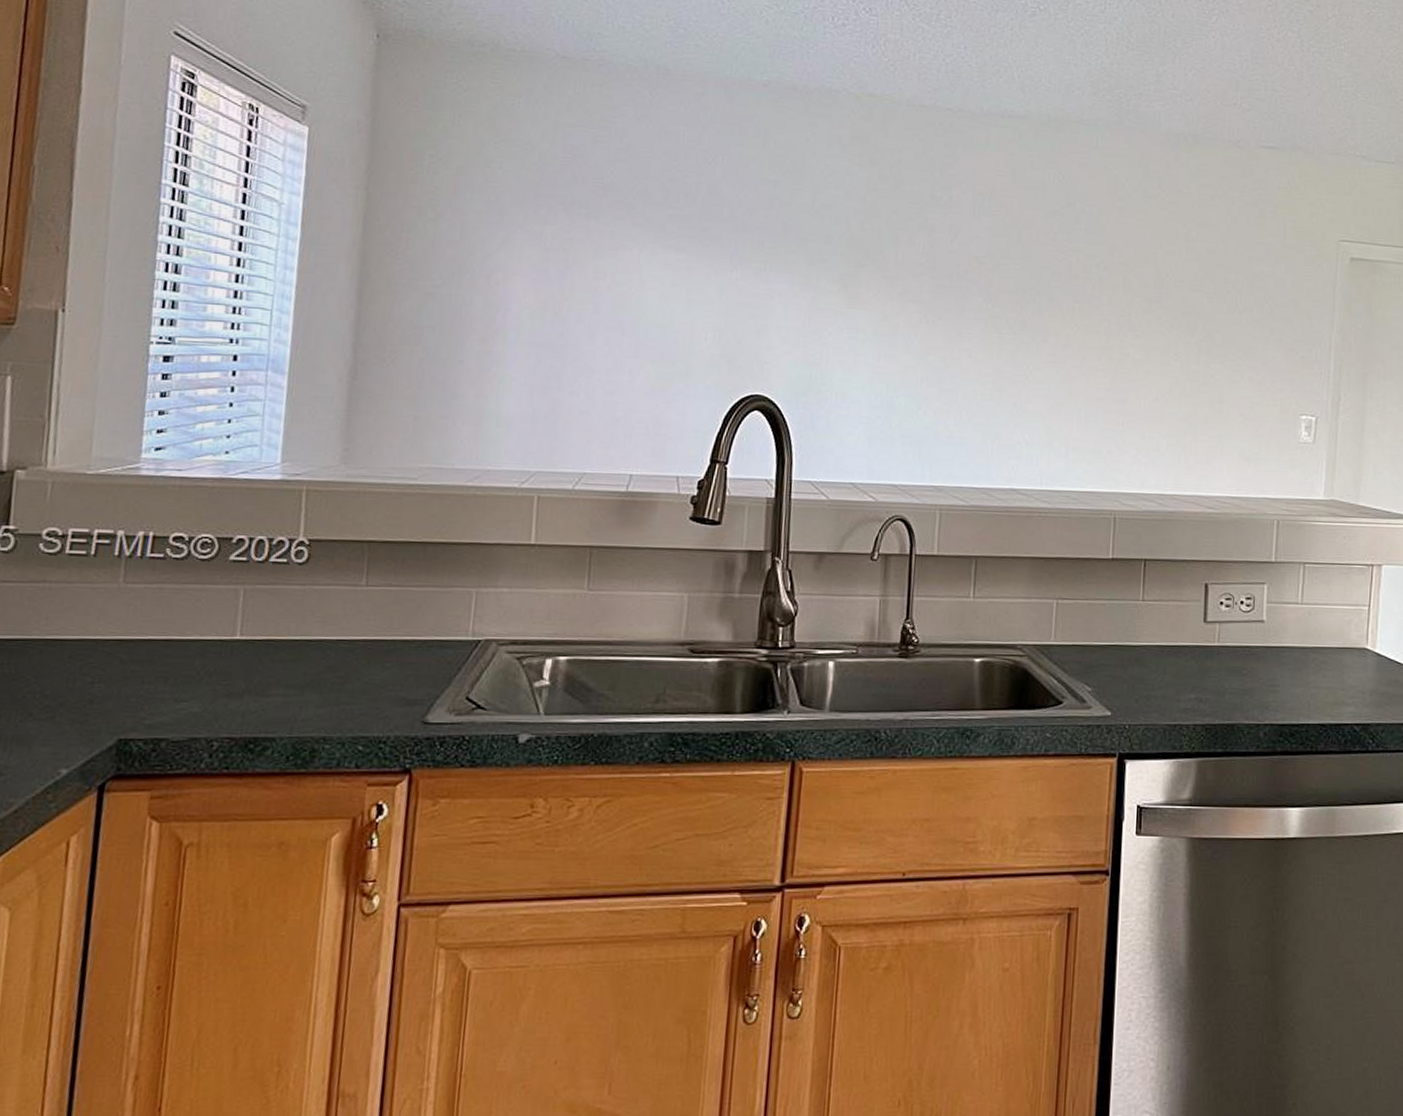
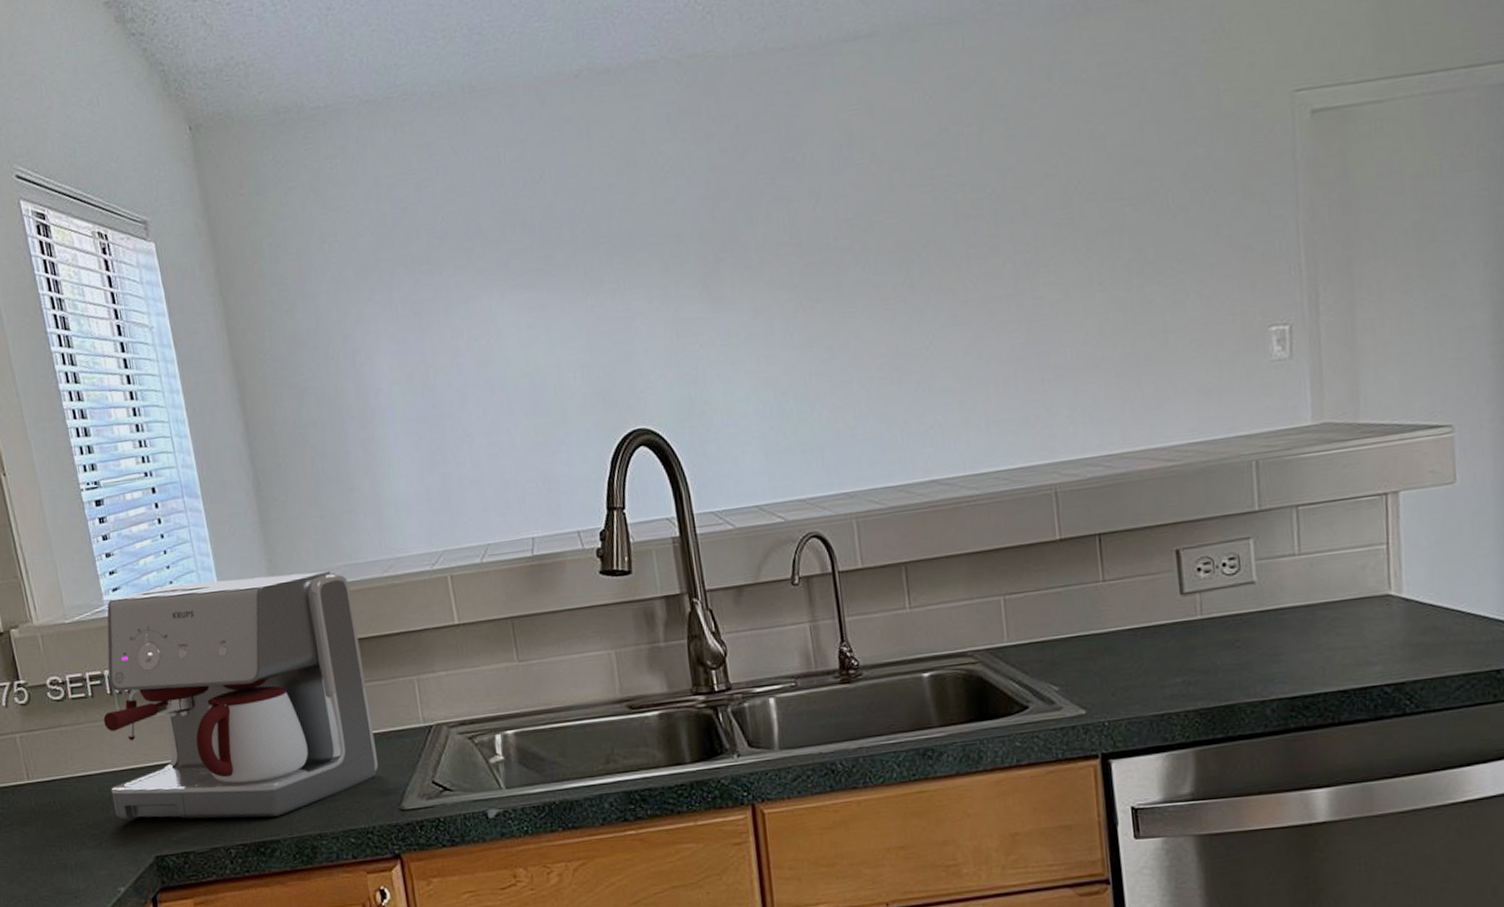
coffee maker: none [83,455,428,713] -> present [103,571,378,819]

